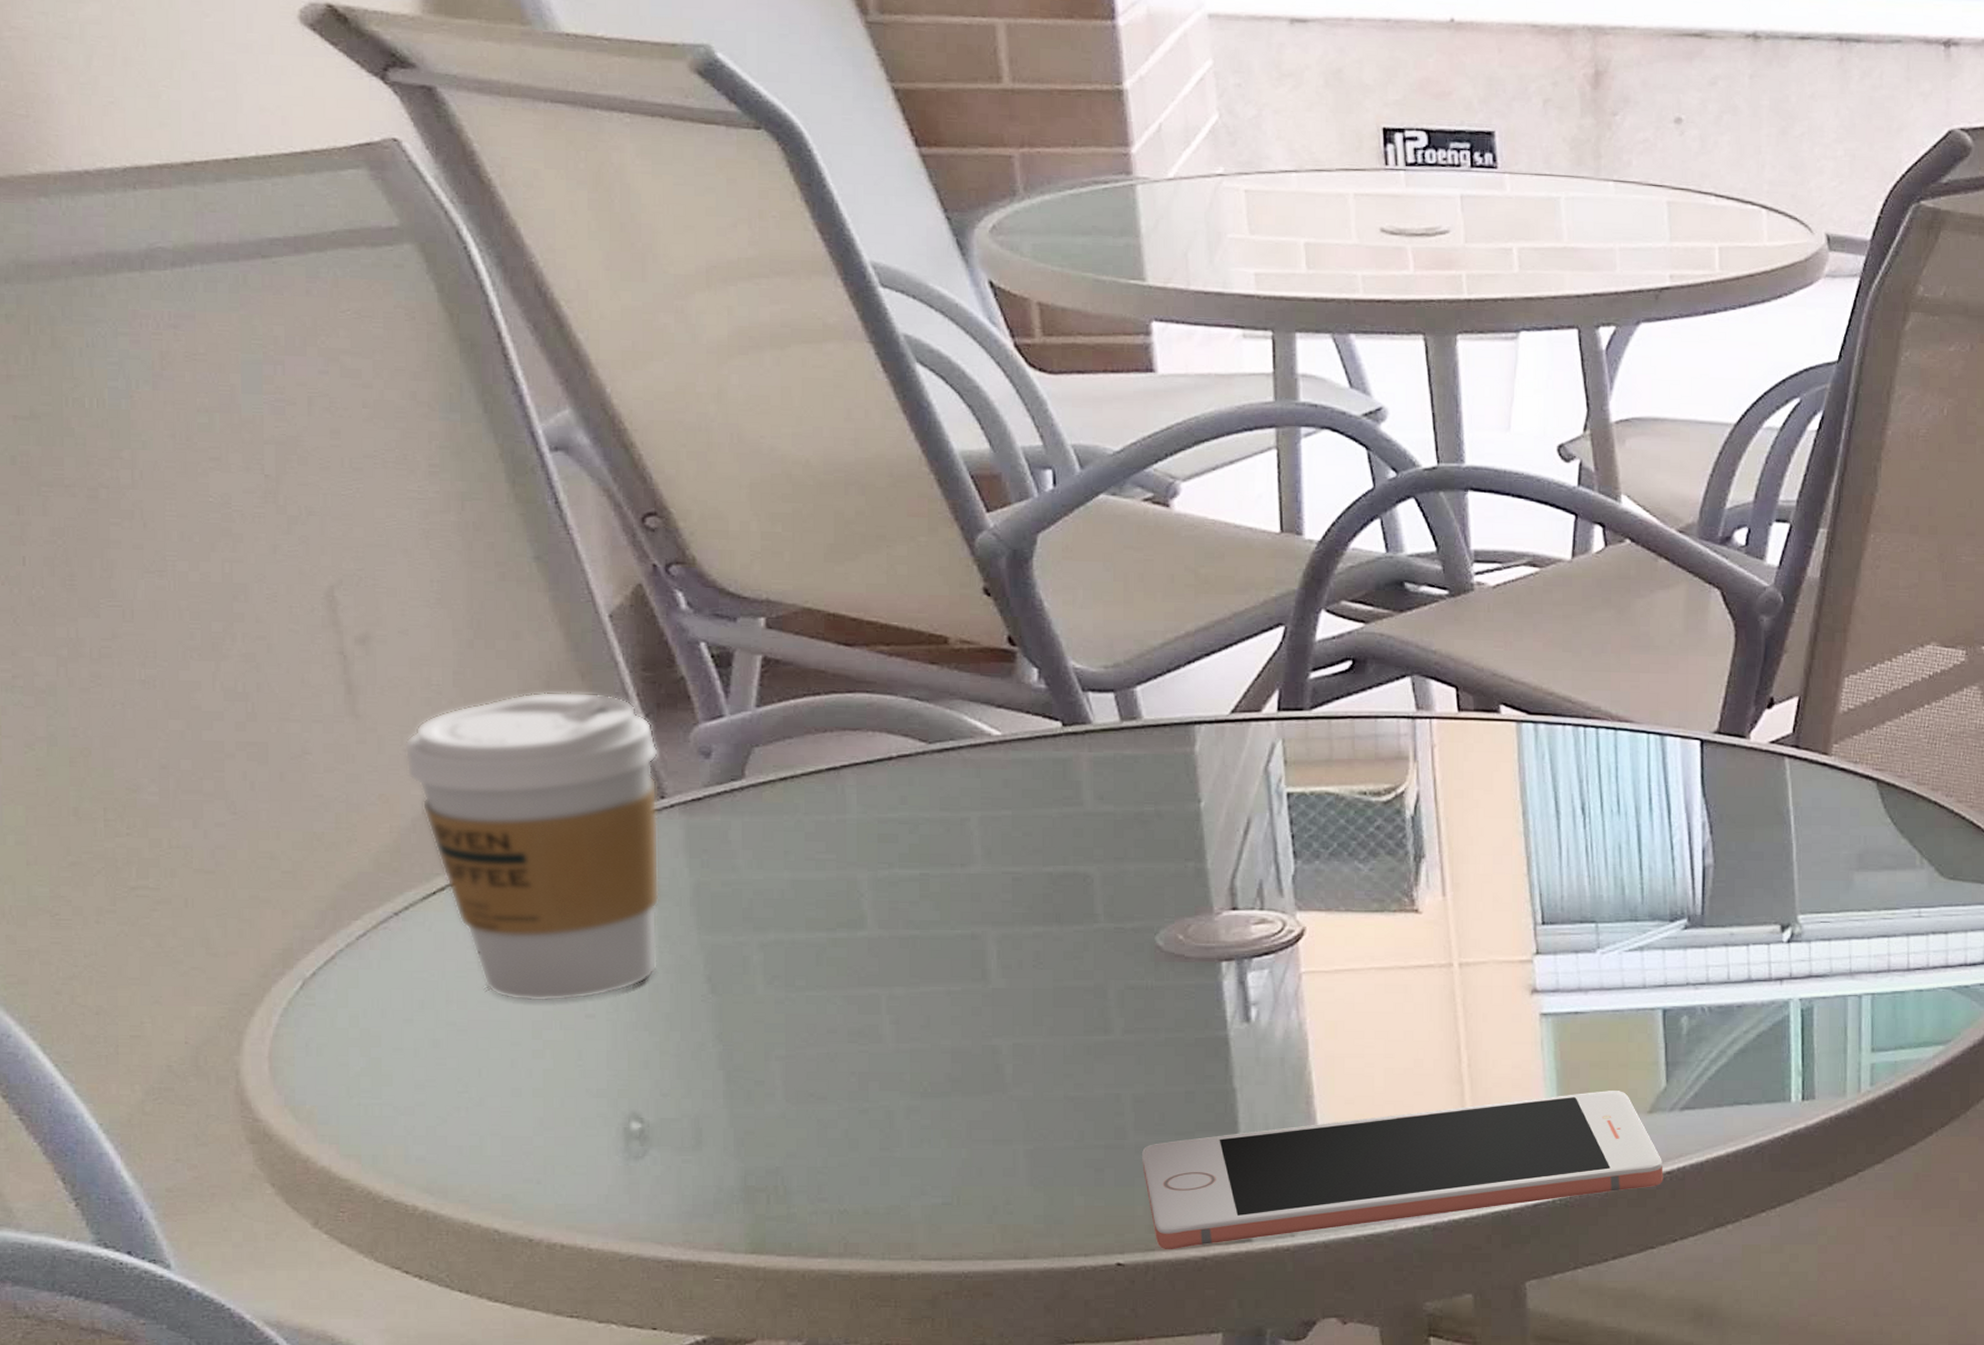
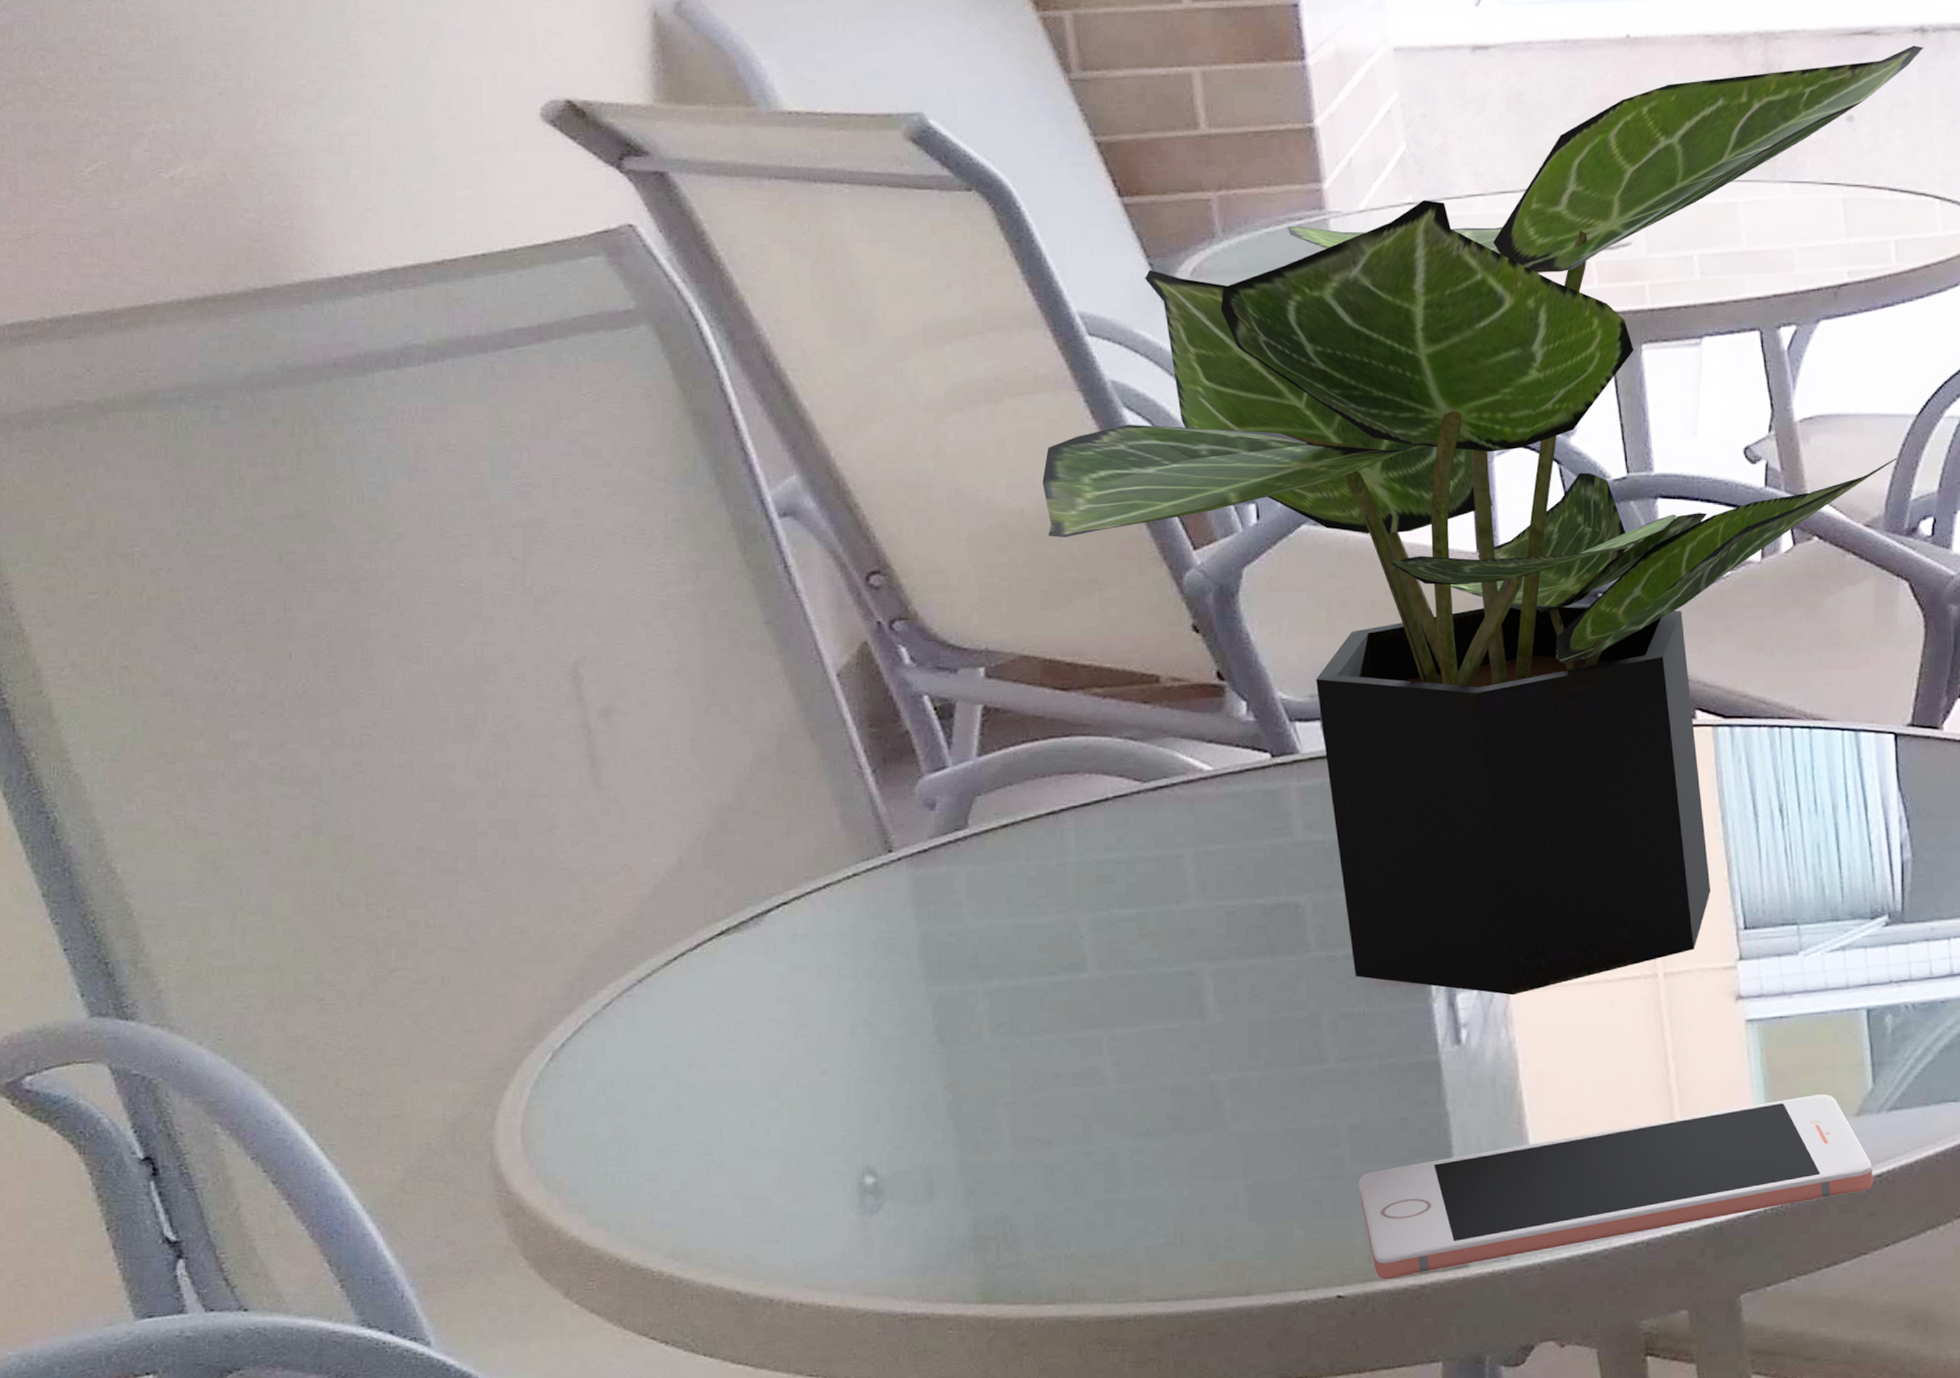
coffee cup: present [403,691,661,1002] -> none [645,751,890,1062]
potted plant: none [830,51,1756,977] -> present [1042,45,1924,996]

